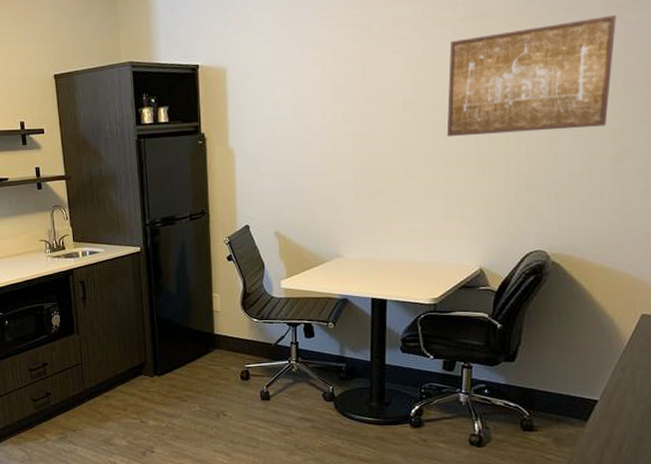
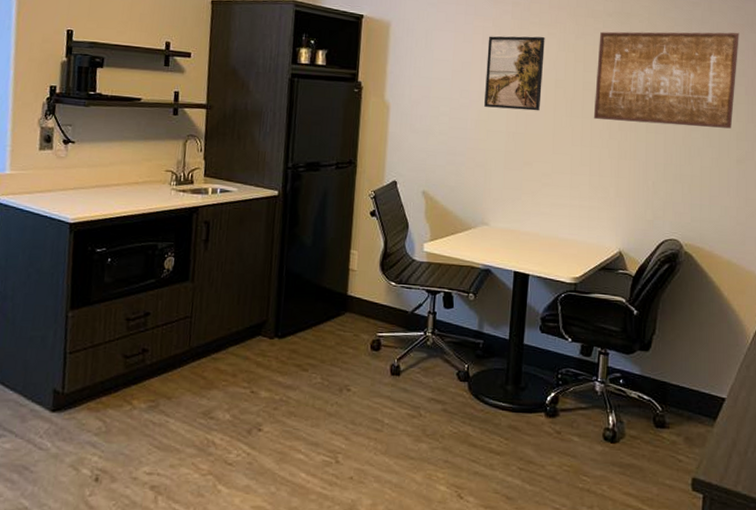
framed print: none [328,56,390,140] -> present [484,36,545,111]

